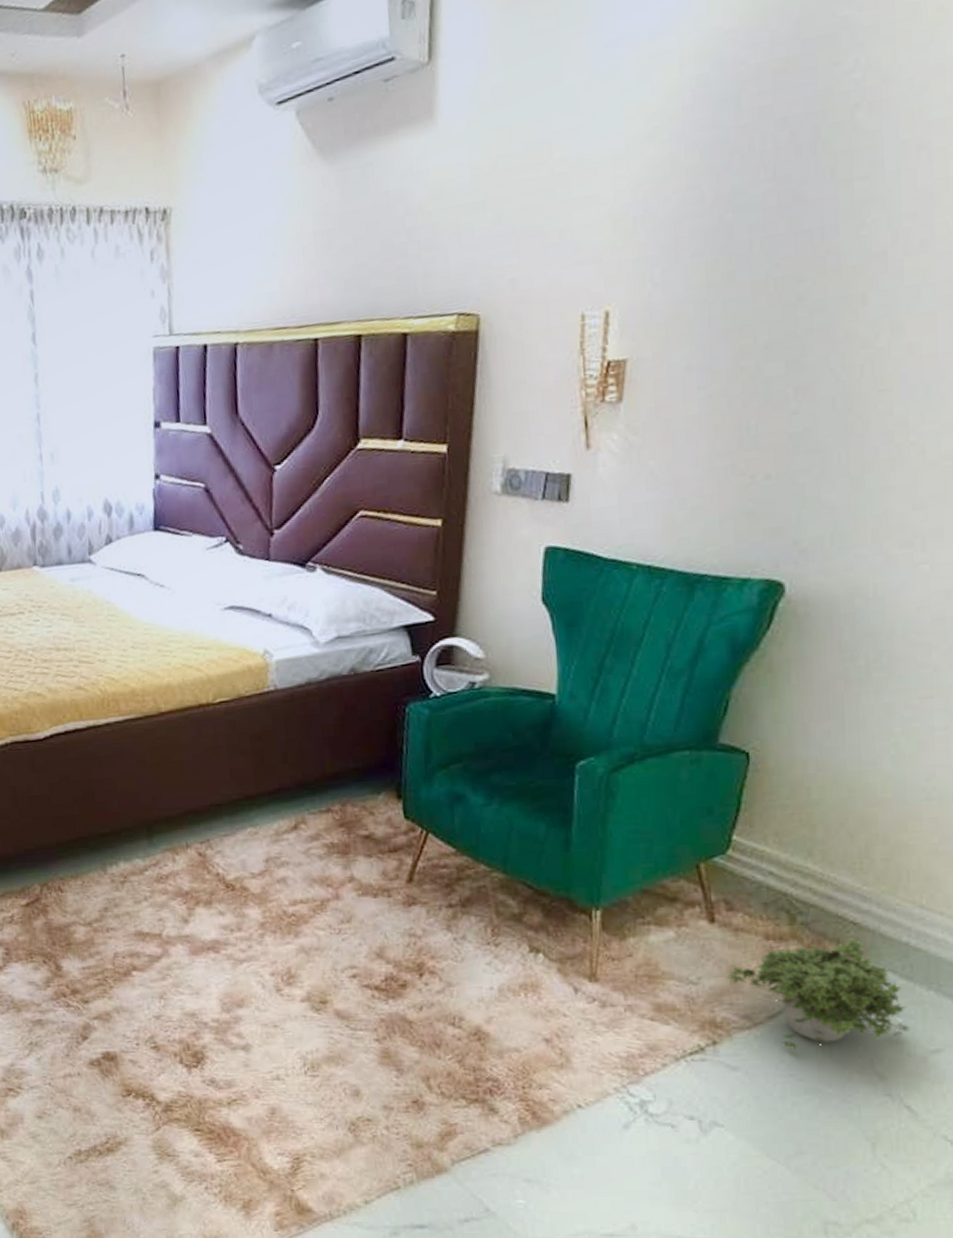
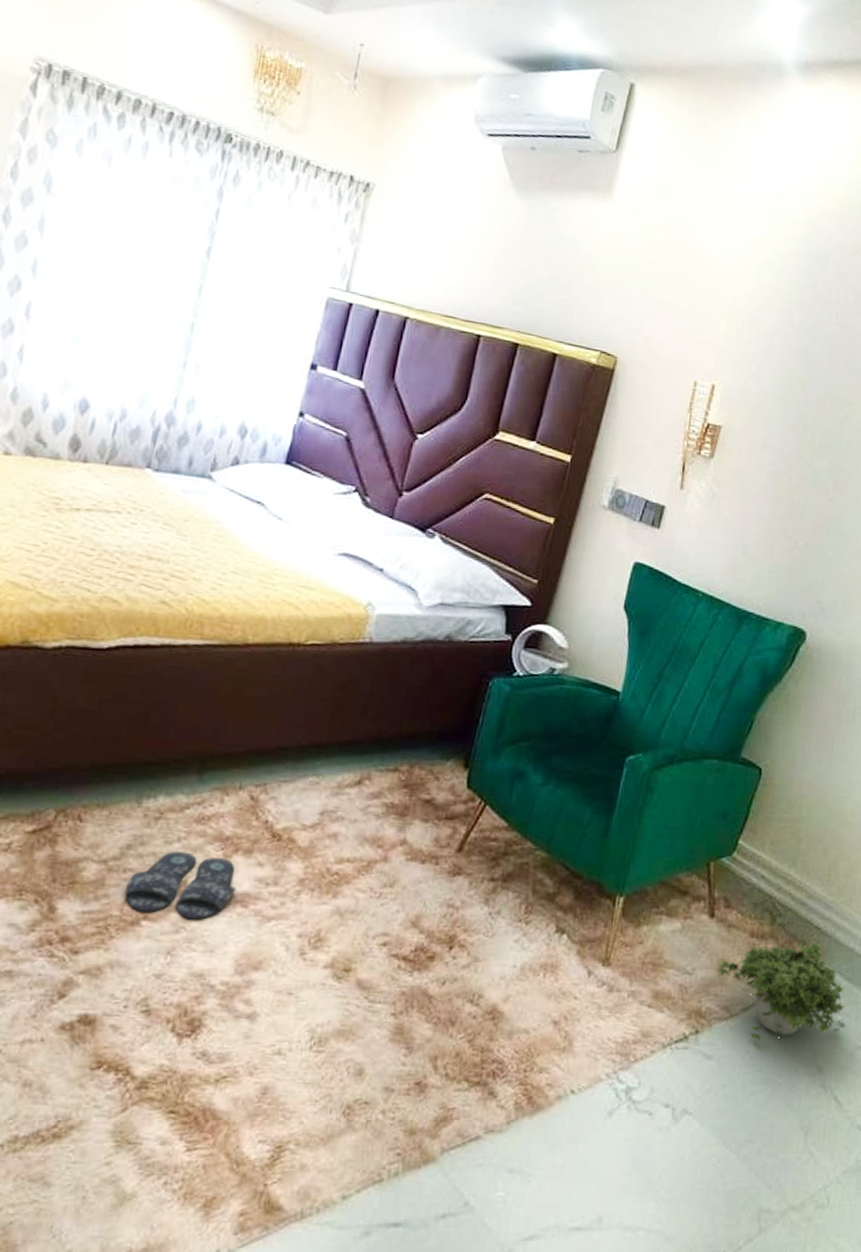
slippers: none [112,909,206,968] -> present [124,851,236,920]

